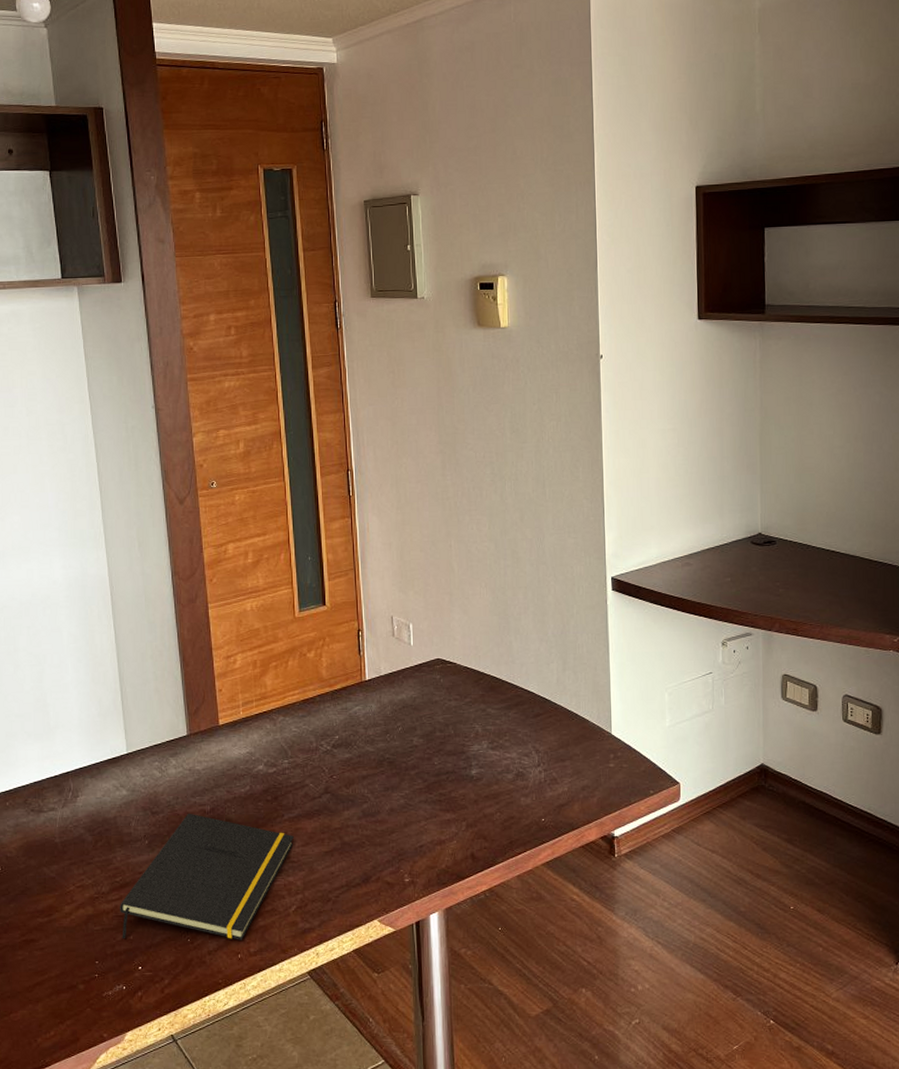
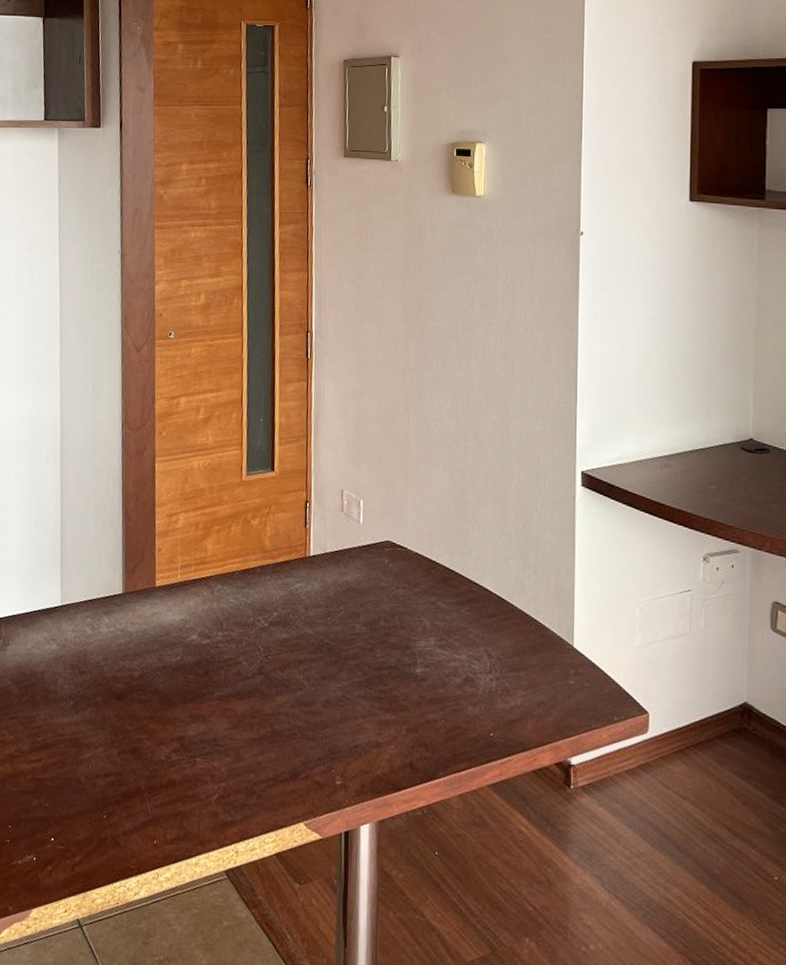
notepad: present [120,813,294,940] -> none [37,677,222,825]

